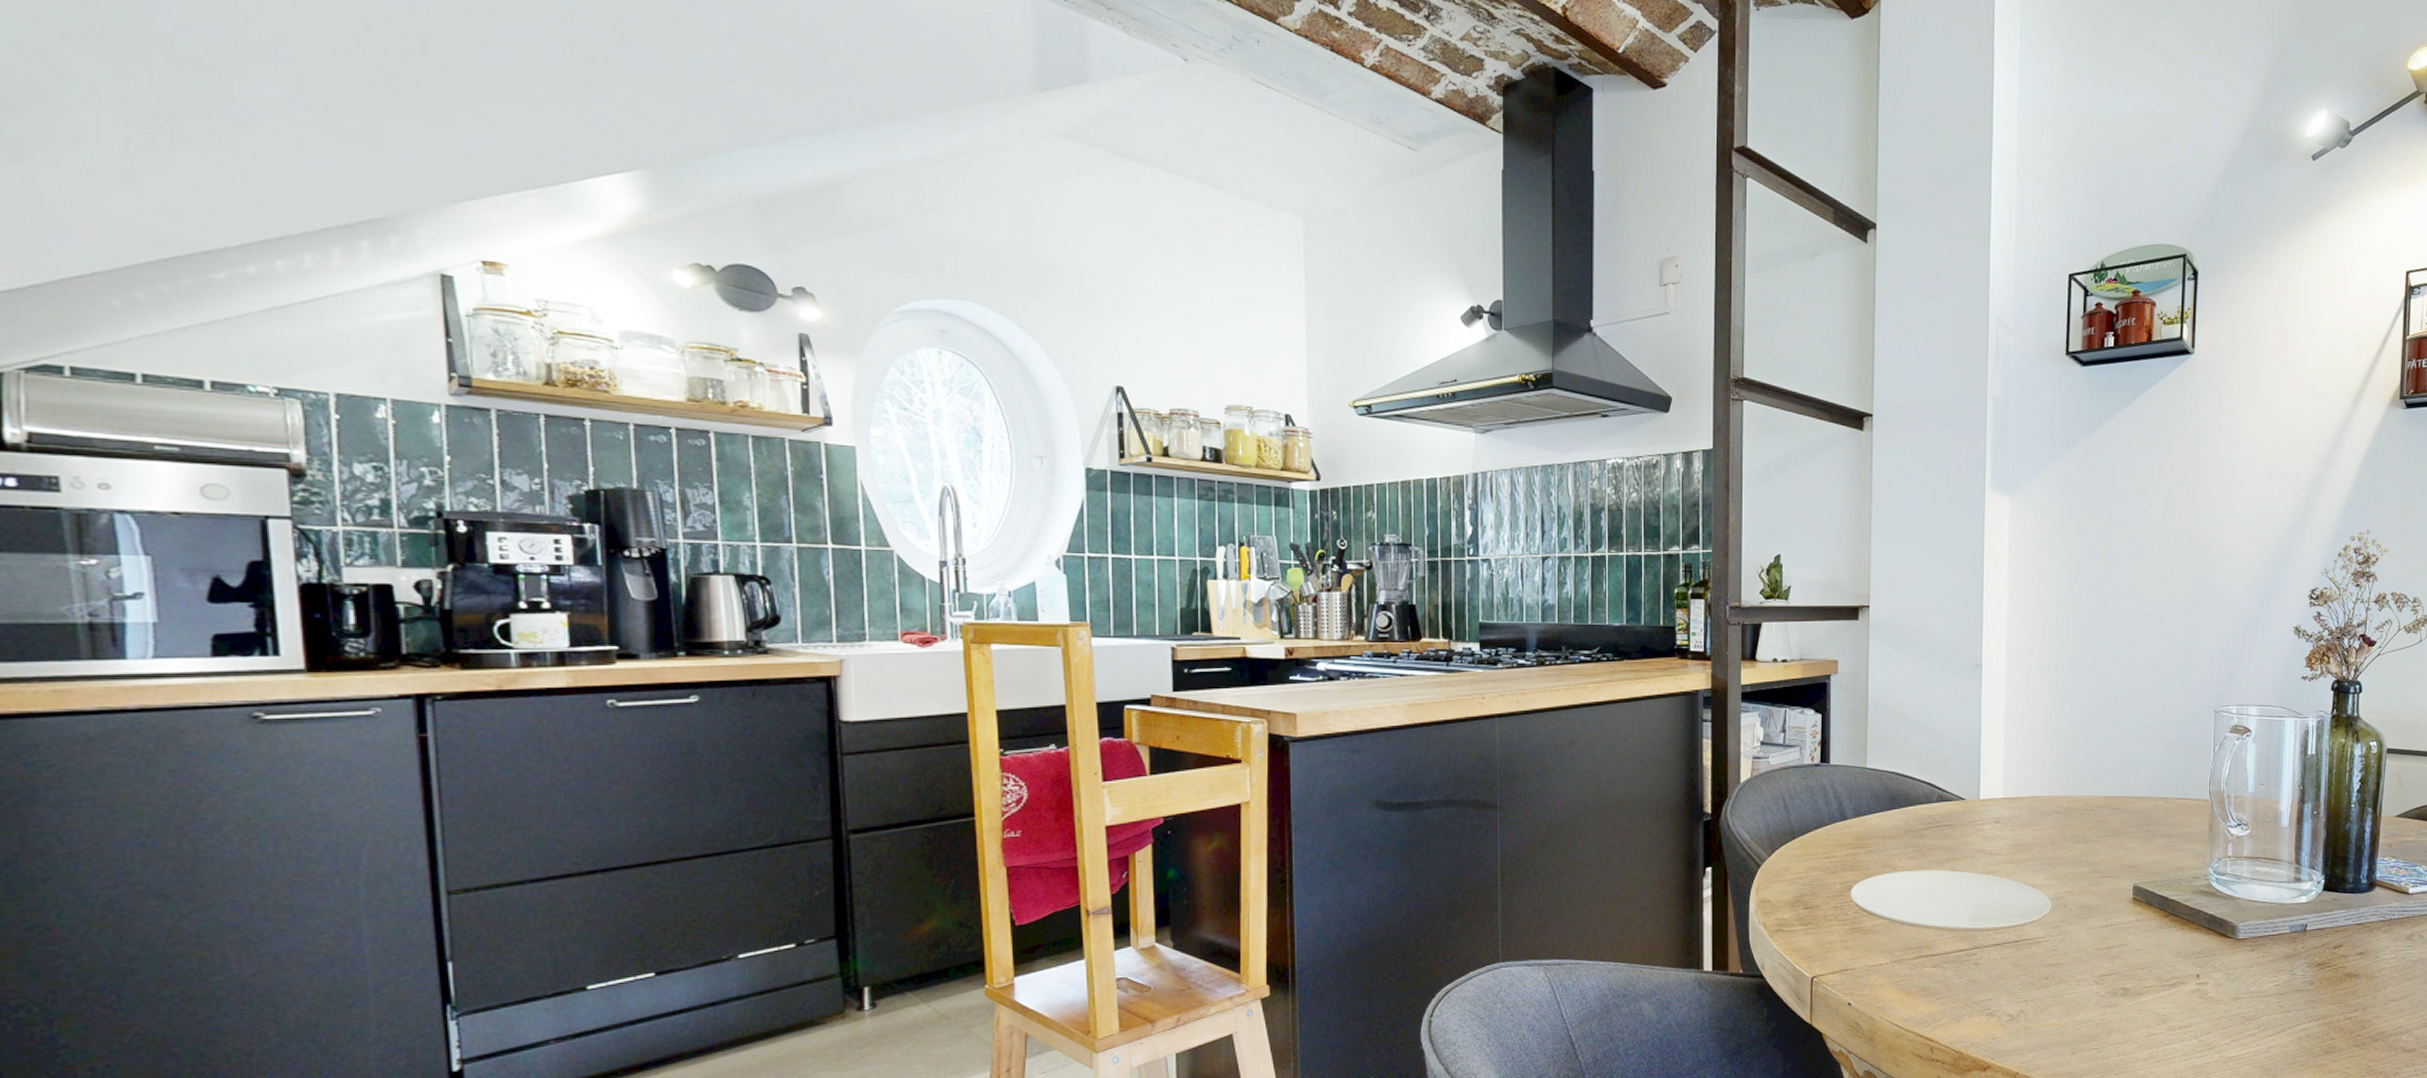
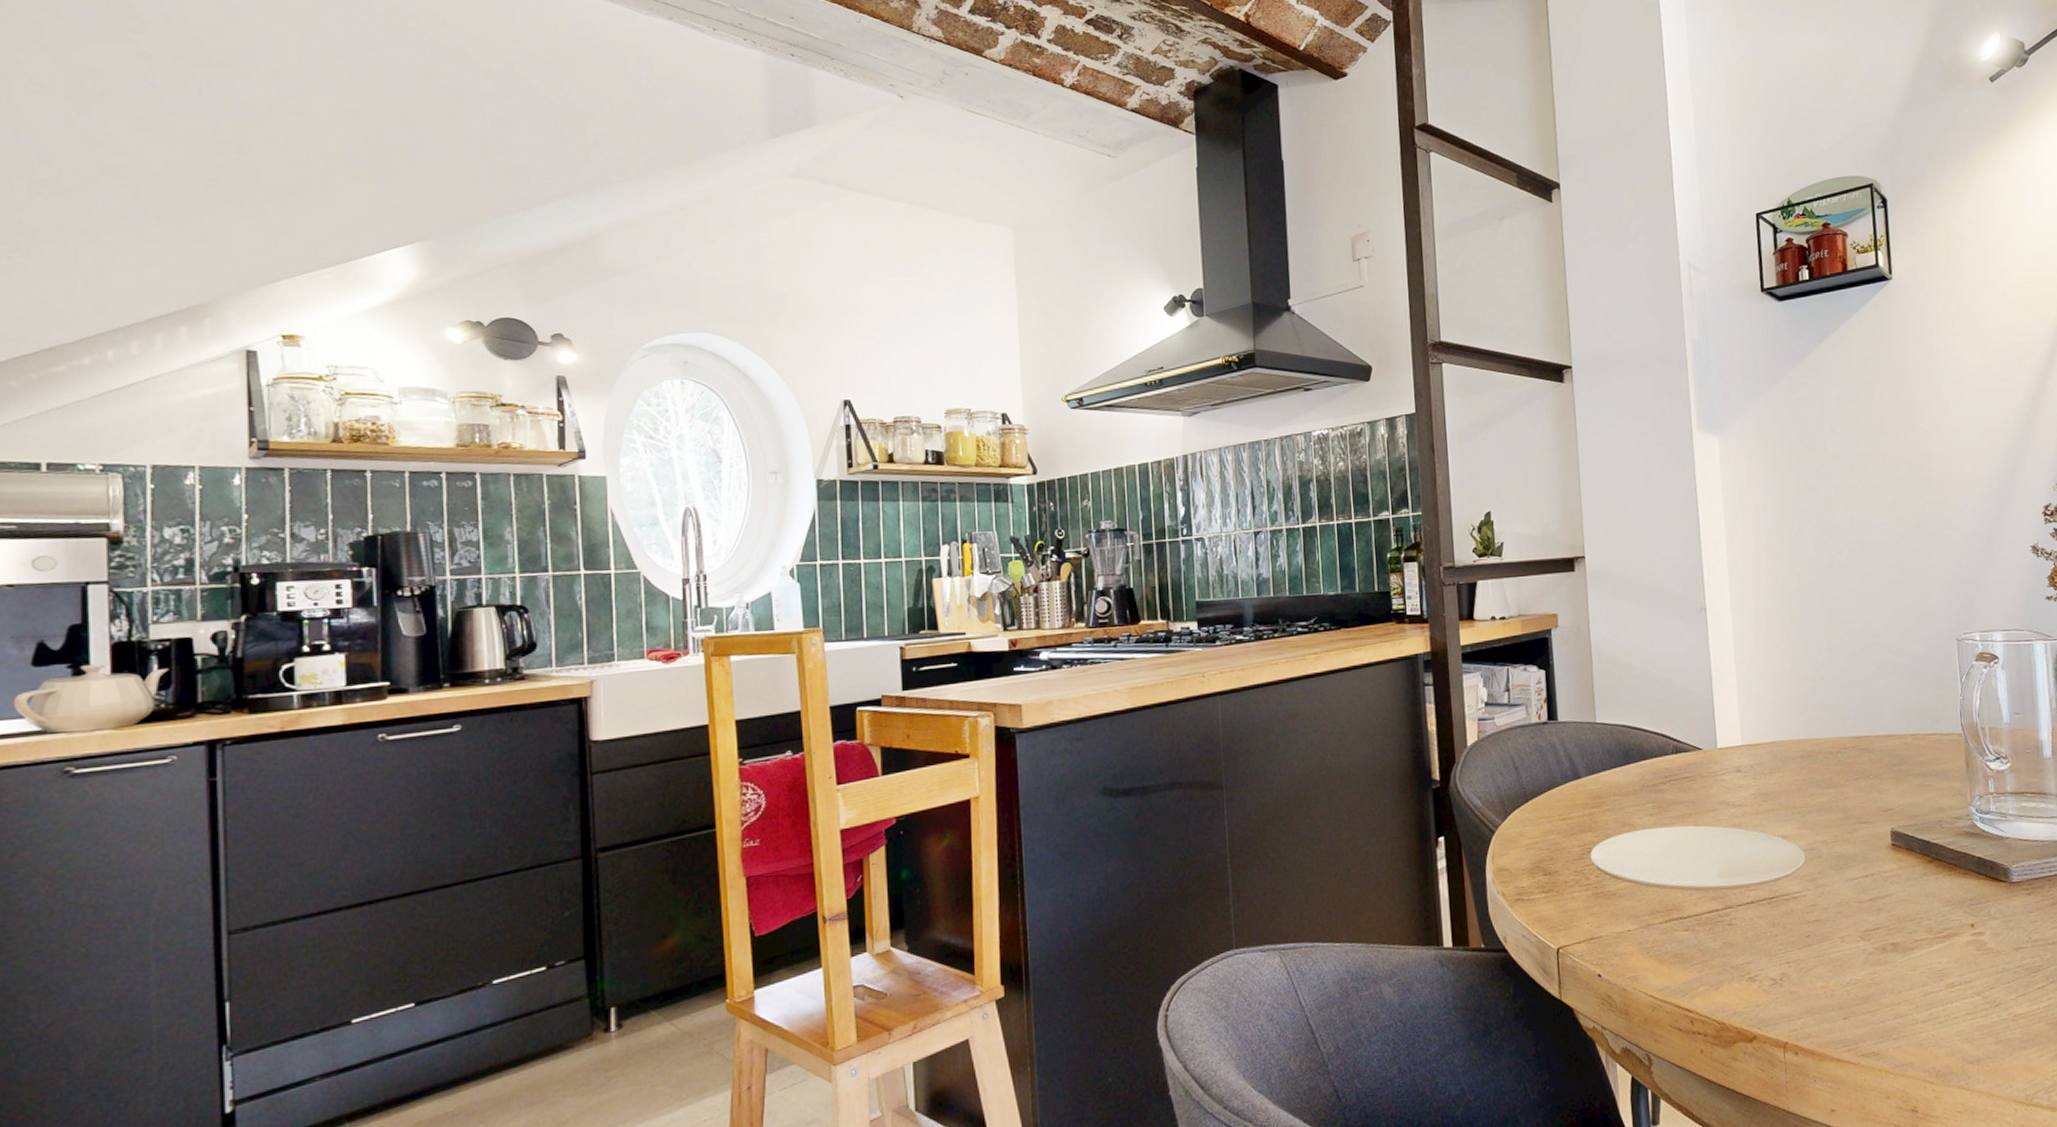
teapot: none [188,604,367,676] -> present [13,663,169,734]

